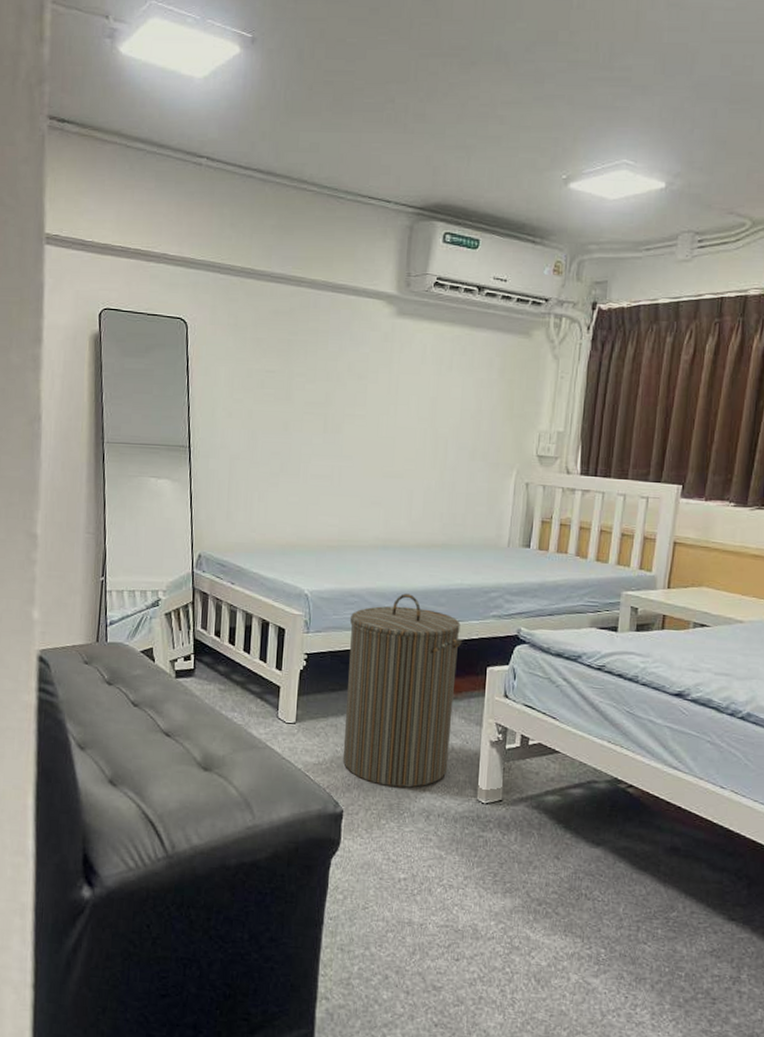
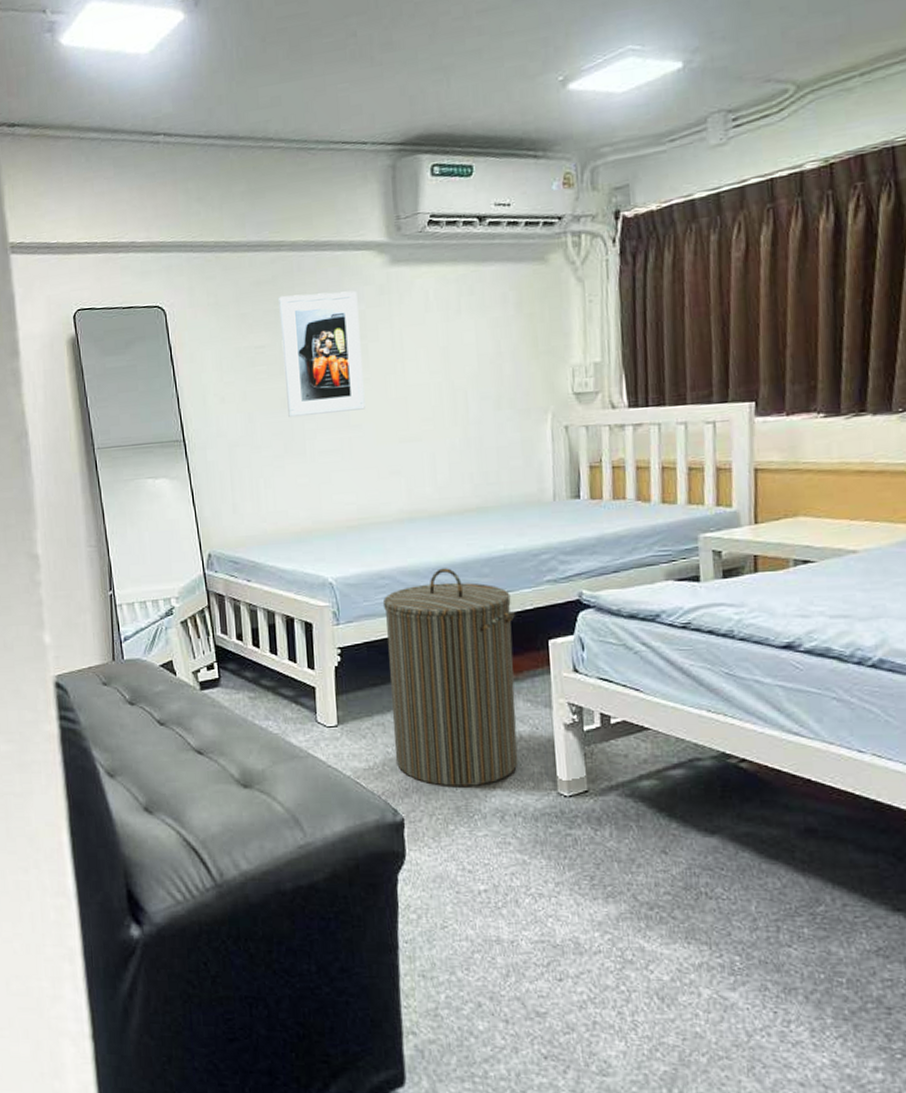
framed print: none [288,327,364,443] -> present [279,291,365,418]

